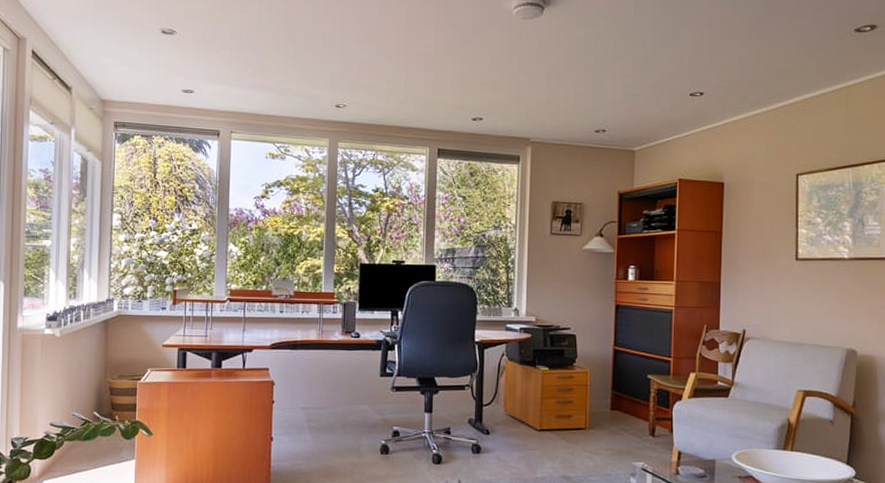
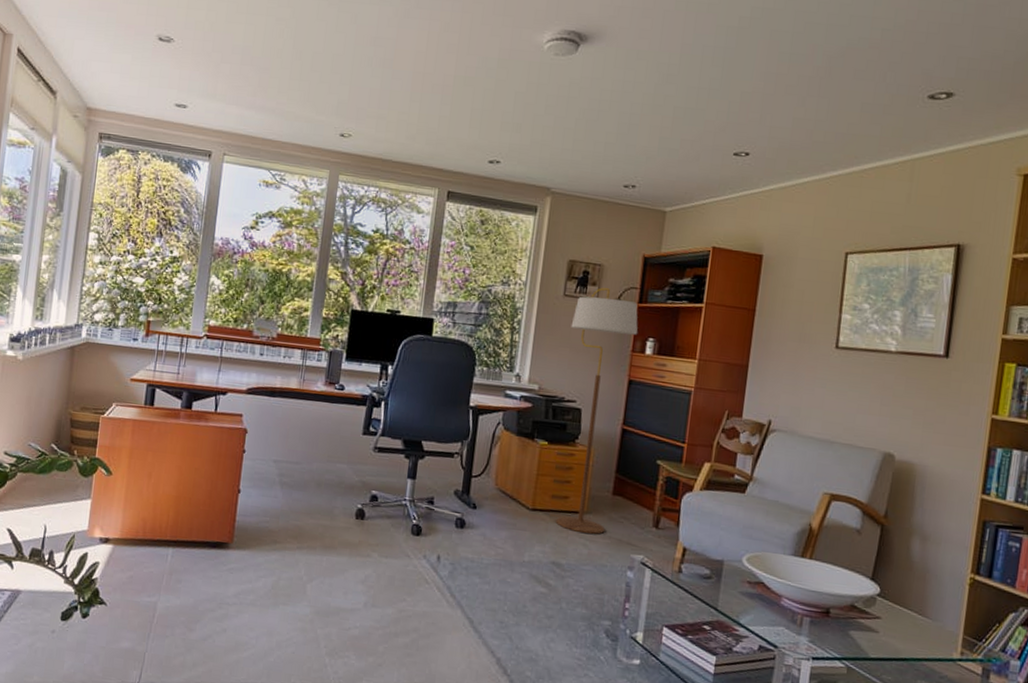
floor lamp: none [559,224,620,447] -> present [555,288,638,534]

